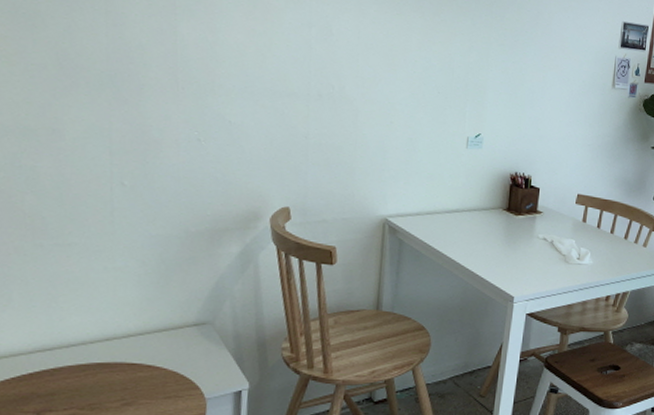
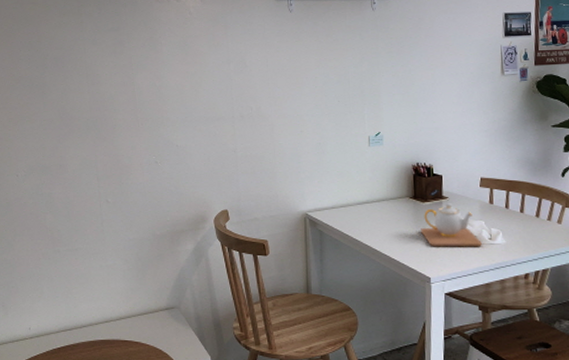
teapot: none [510,217,570,267] -> present [421,202,482,247]

